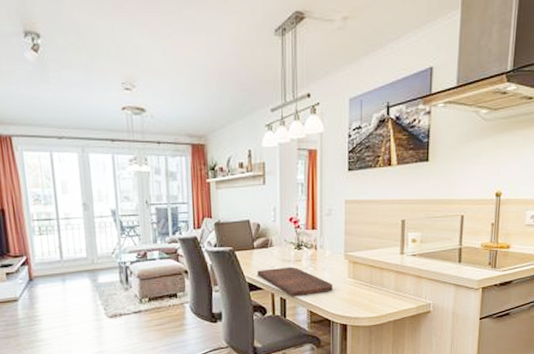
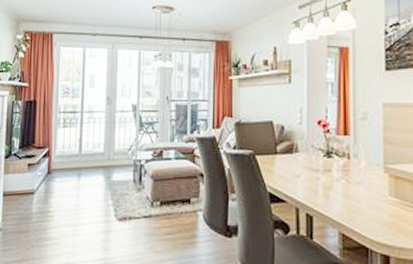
cutting board: present [257,267,332,297] -> none [280,177,370,215]

